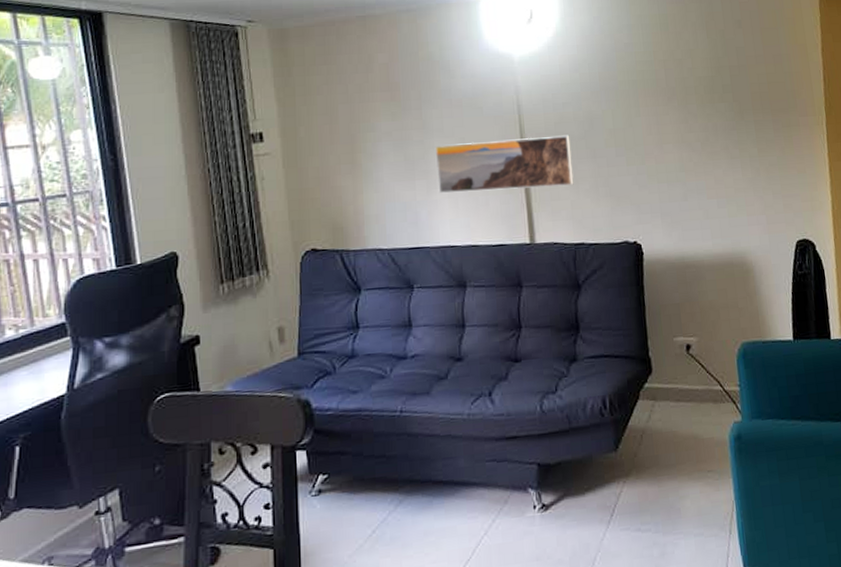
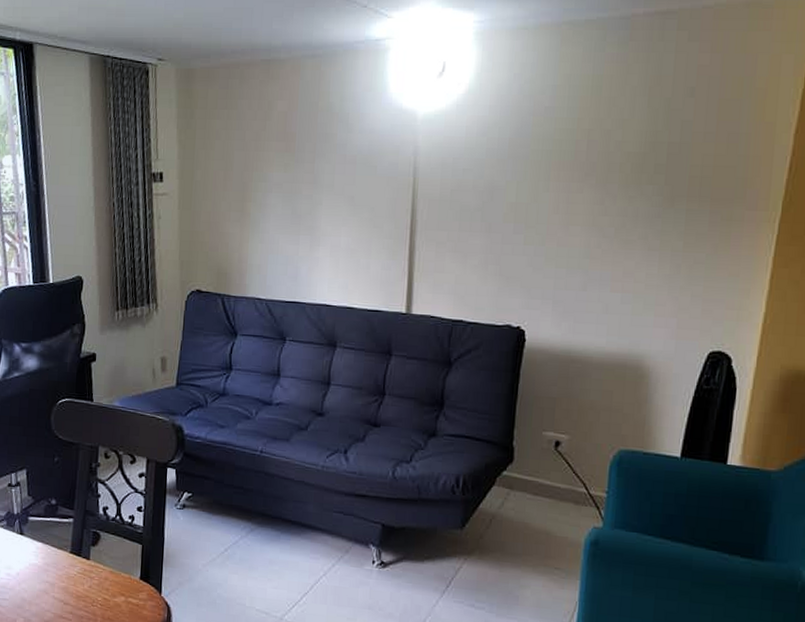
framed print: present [434,135,574,193] -> none [322,202,466,259]

